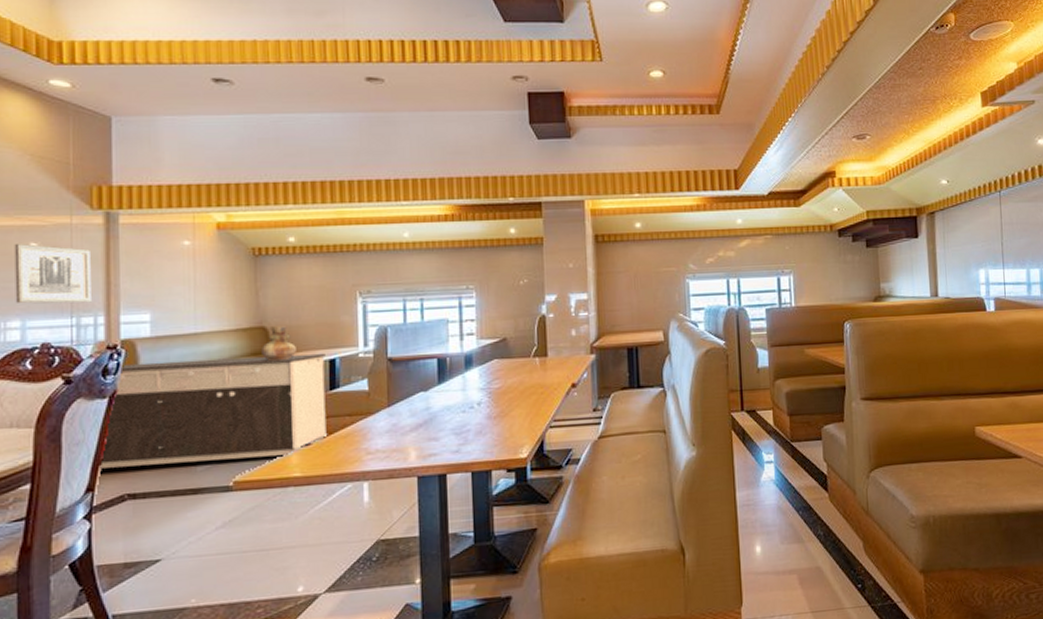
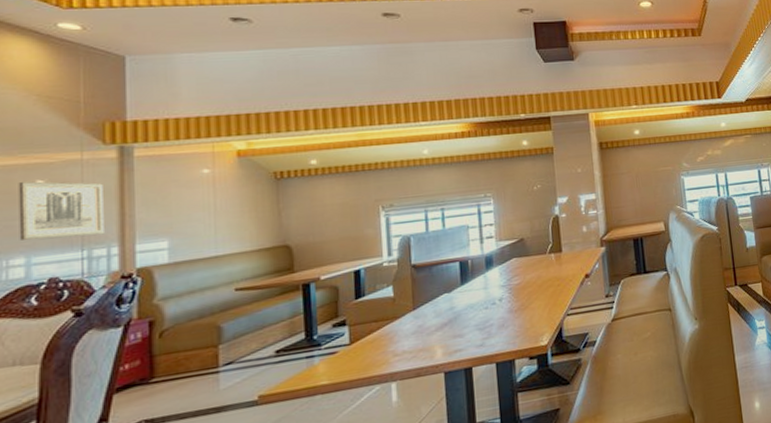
sideboard: present [100,353,328,469] -> none [114,265,355,398]
vessel: present [262,326,298,360] -> none [285,242,322,277]

